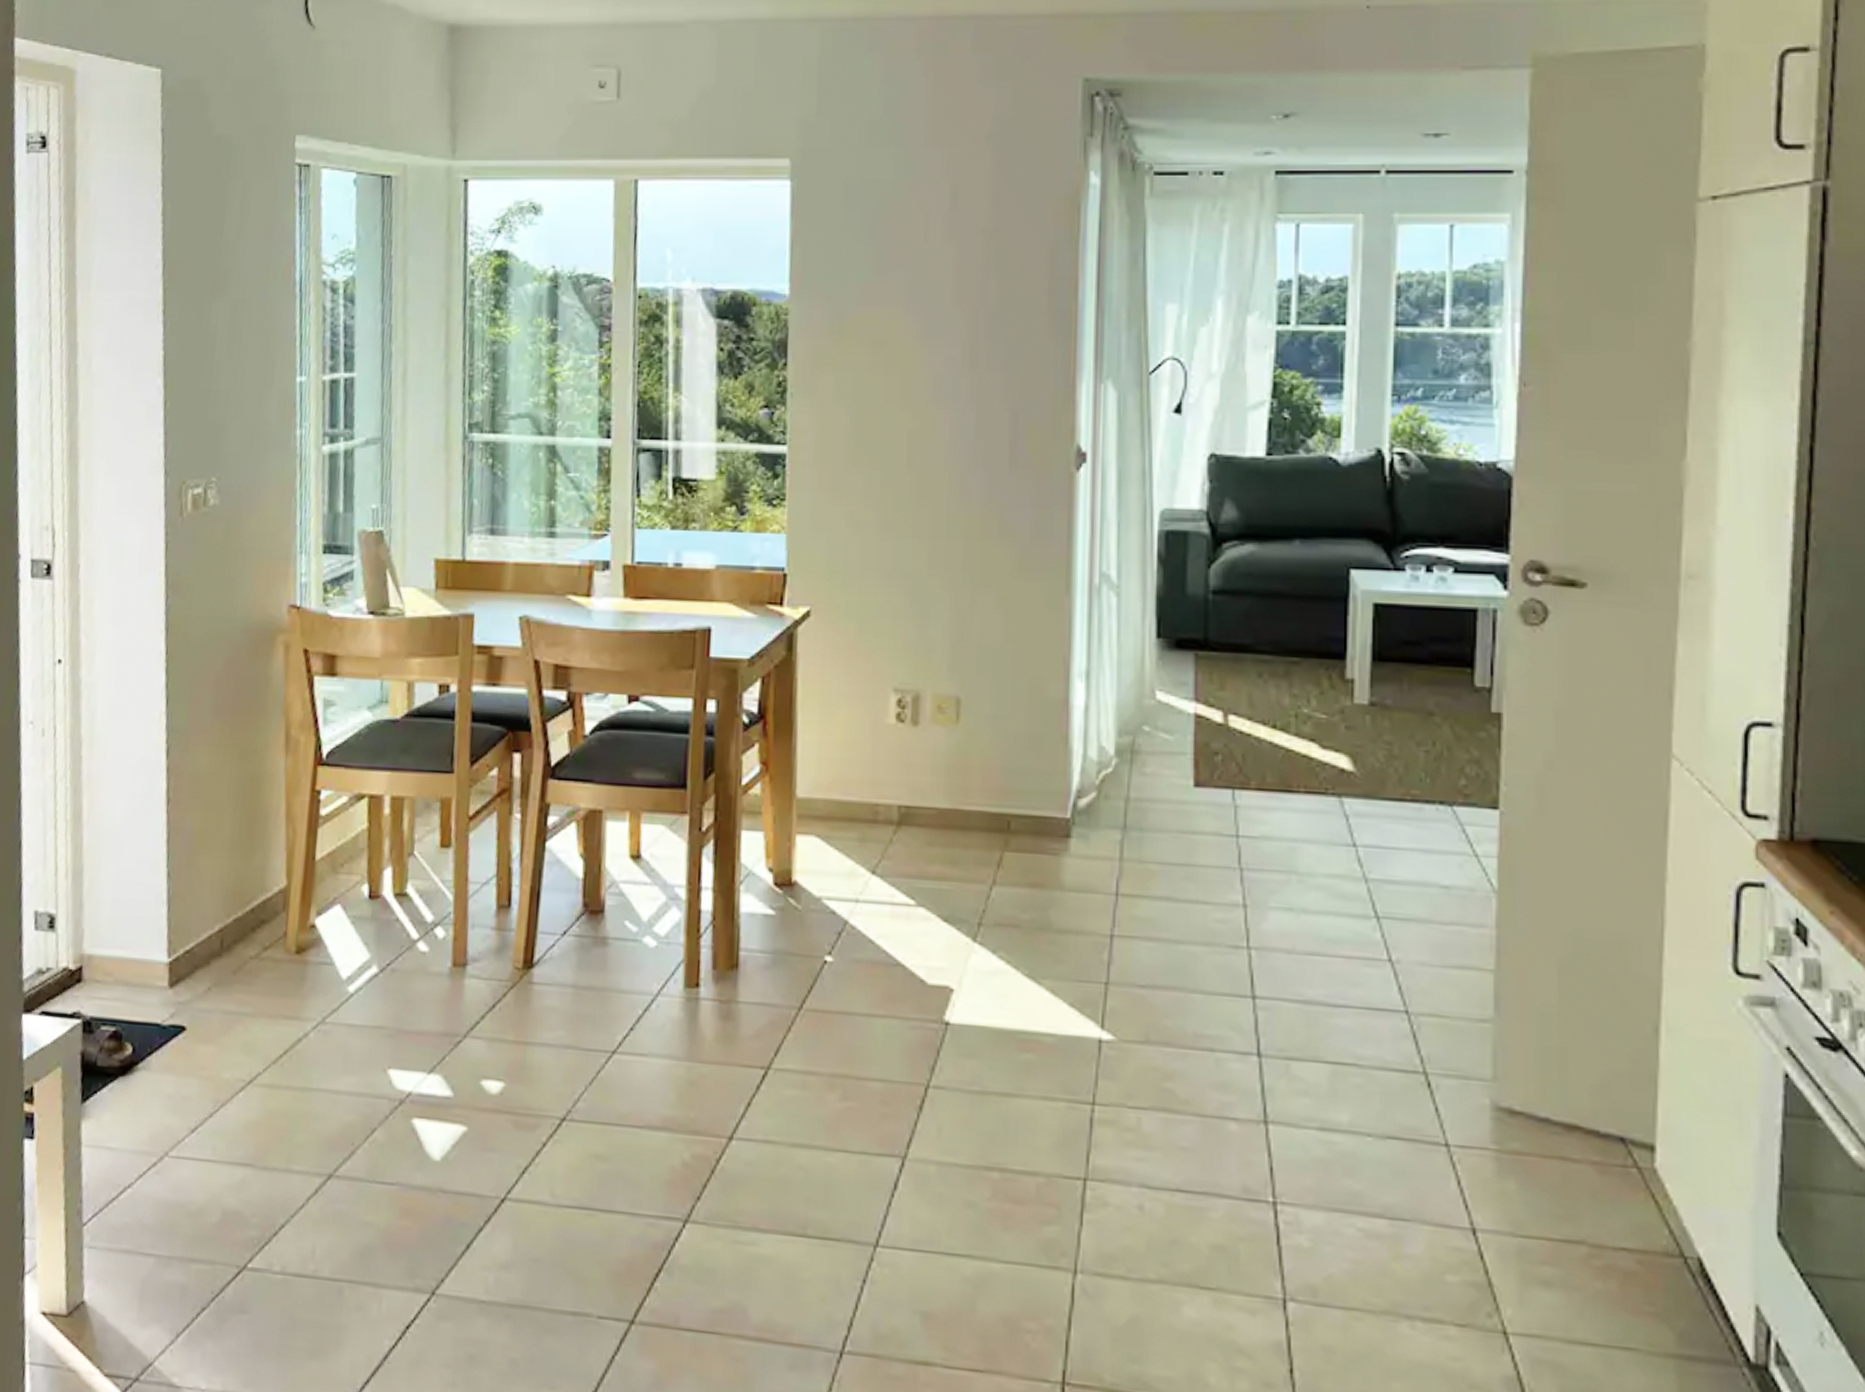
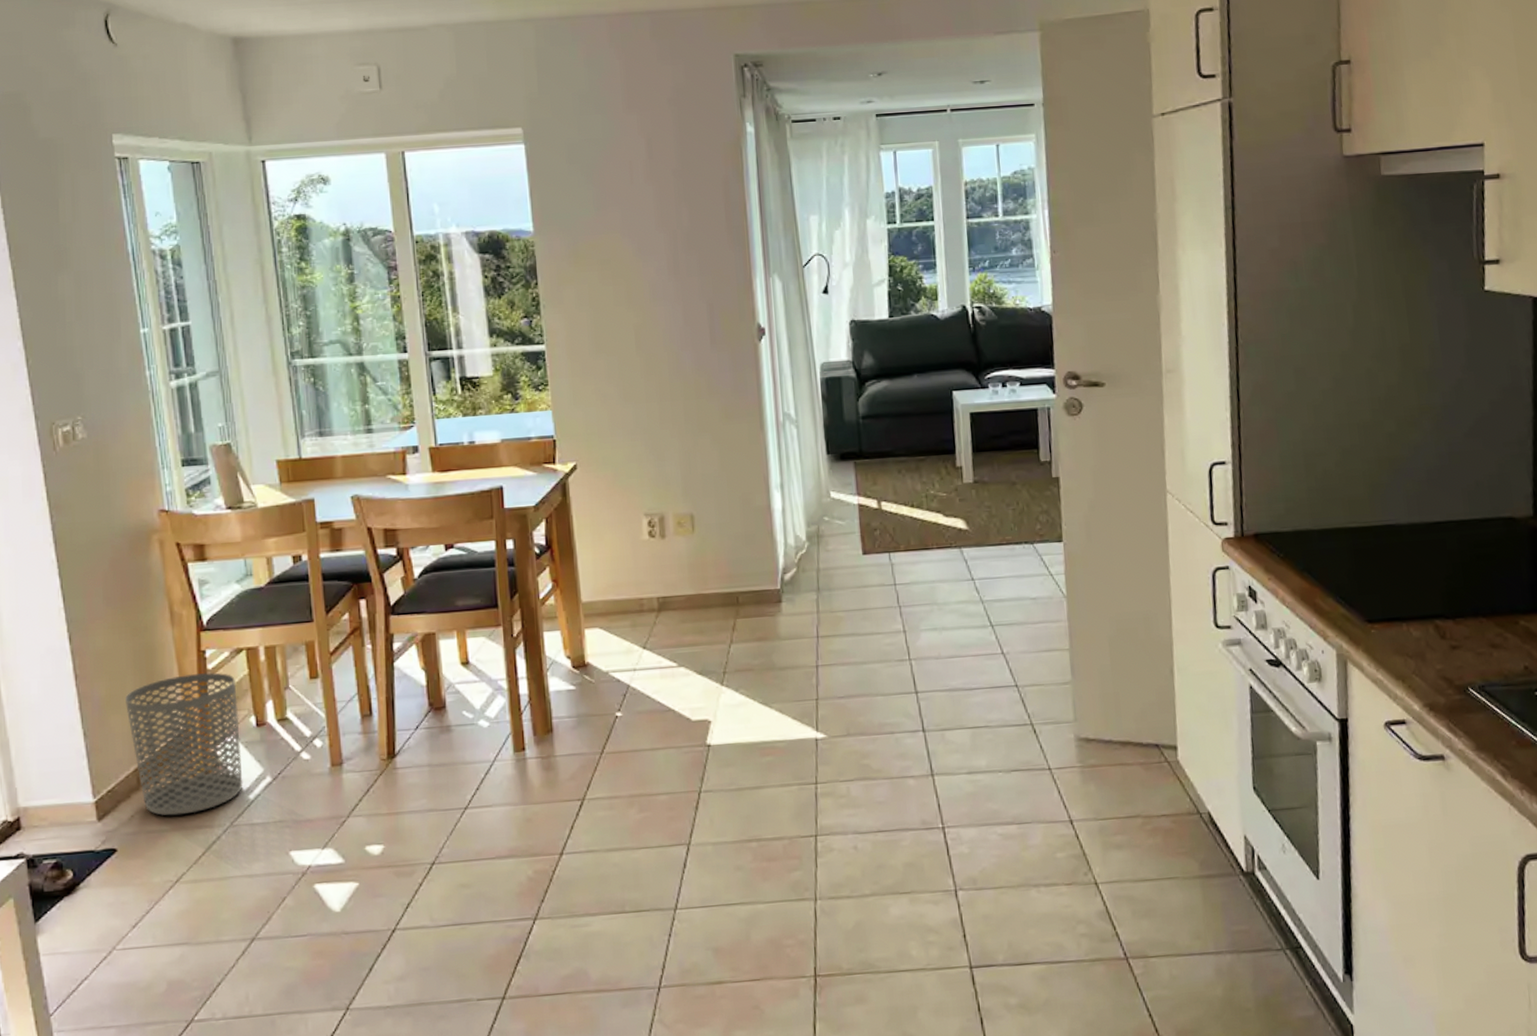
waste bin: none [219,817,351,998] -> present [125,672,243,816]

